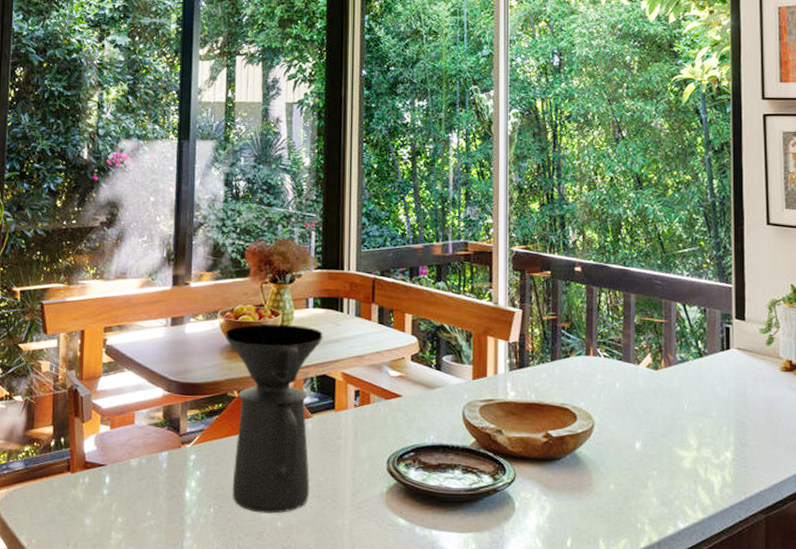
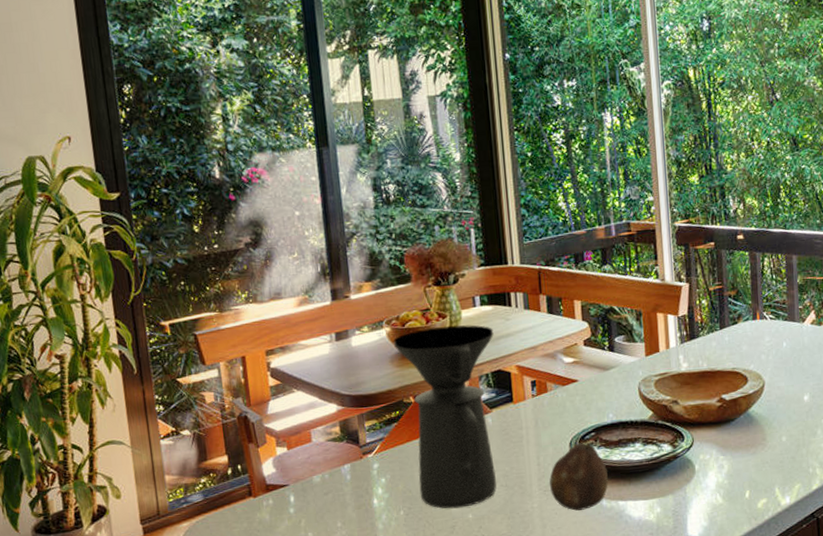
fruit: none [363,462,423,534] -> present [549,443,608,511]

